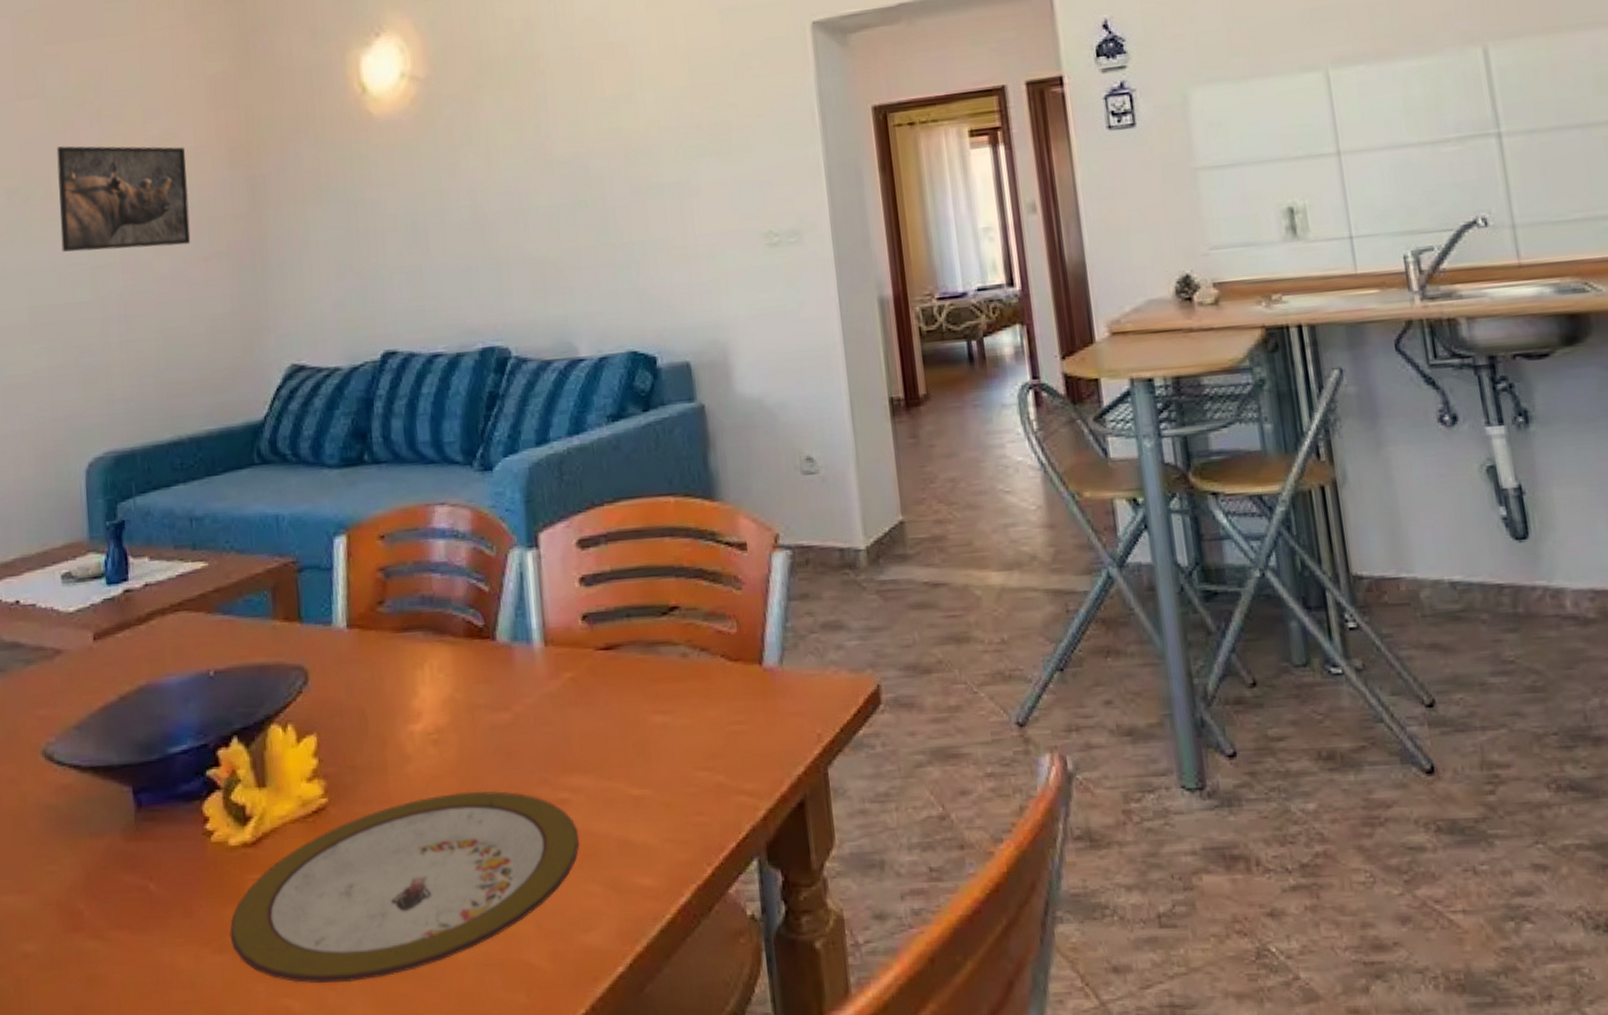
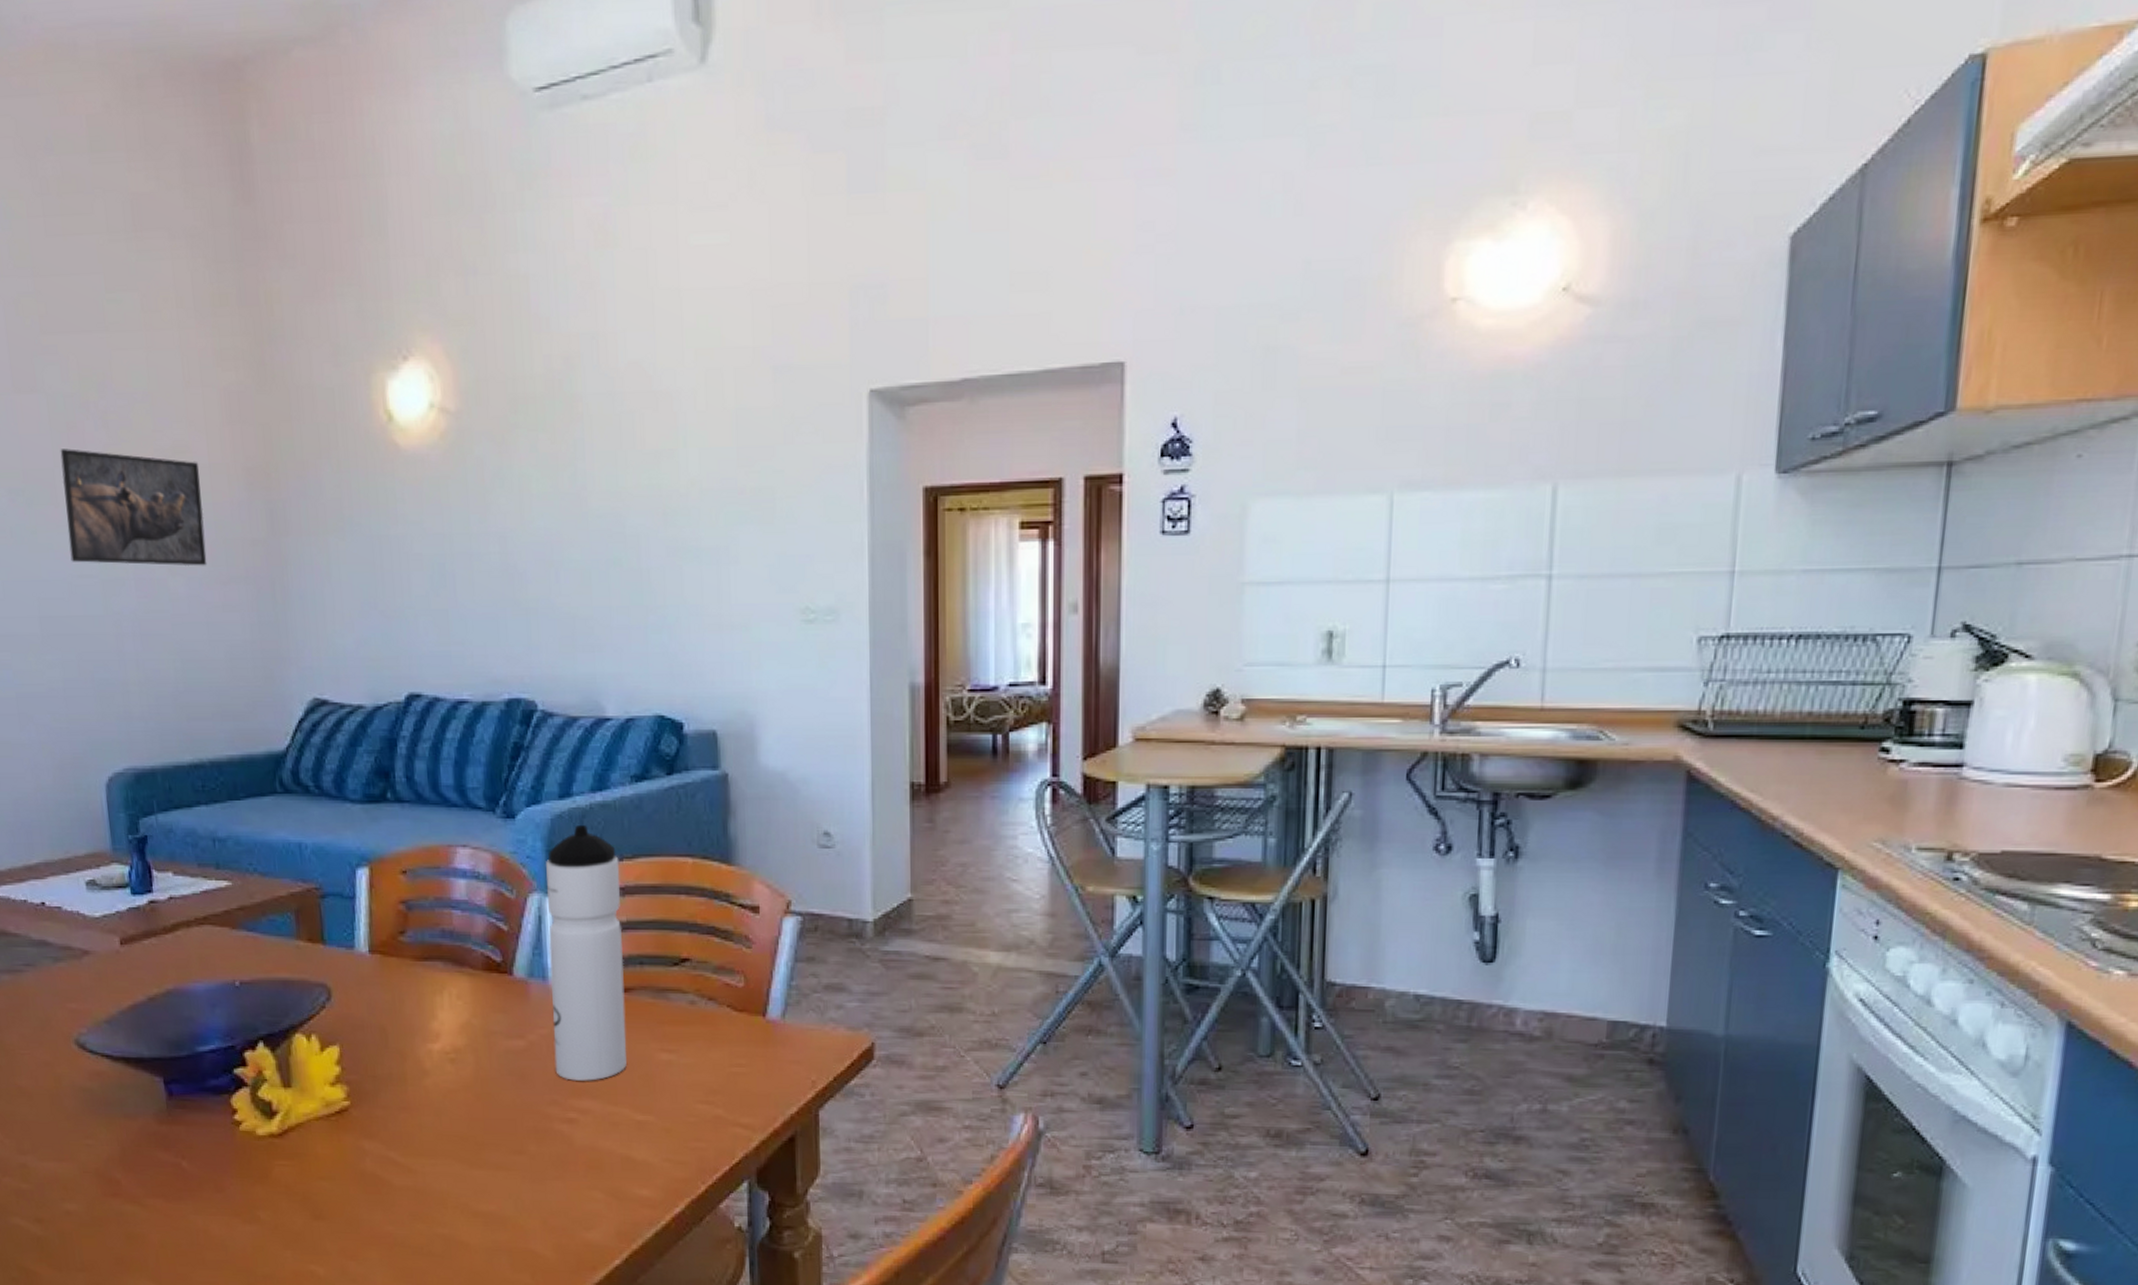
plate: present [229,791,580,984] -> none [258,1105,585,1255]
water bottle: none [525,472,619,755] -> present [545,825,627,1081]

